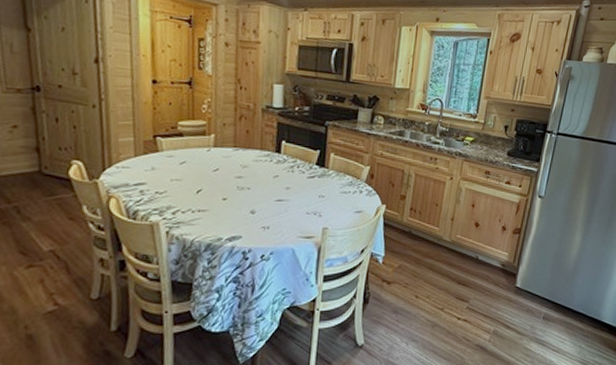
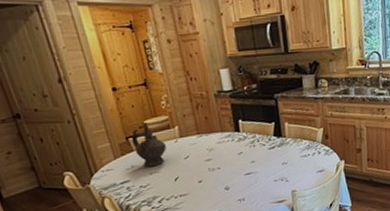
ceremonial vessel: none [159,123,196,173] -> present [131,122,166,168]

